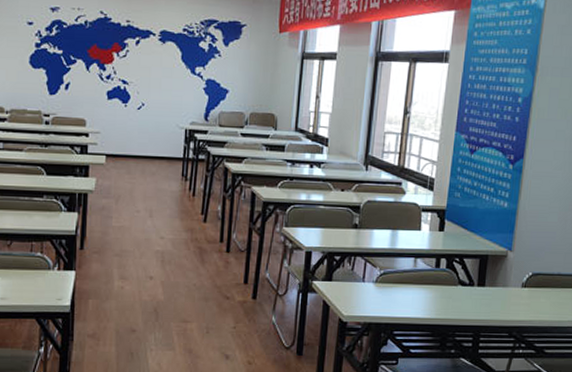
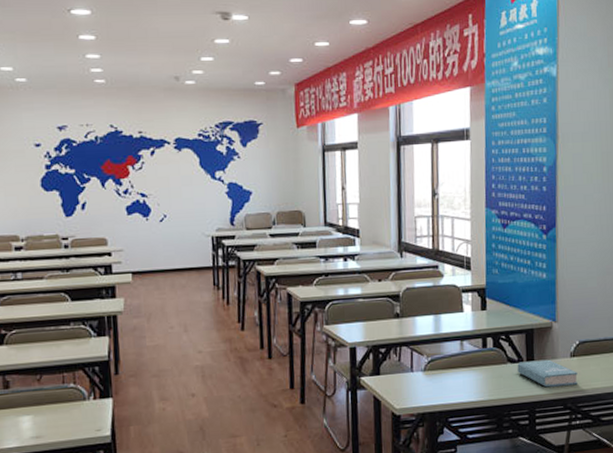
book: none [467,286,527,314] -> present [517,359,578,388]

